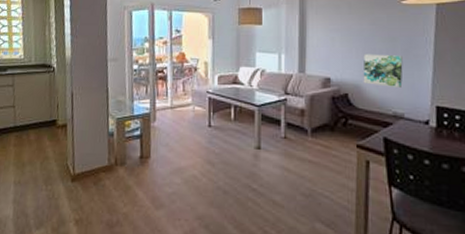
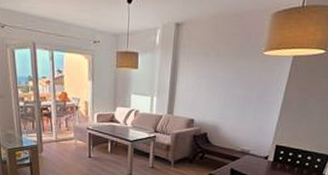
wall art: present [363,54,403,87] -> none [221,99,256,129]

